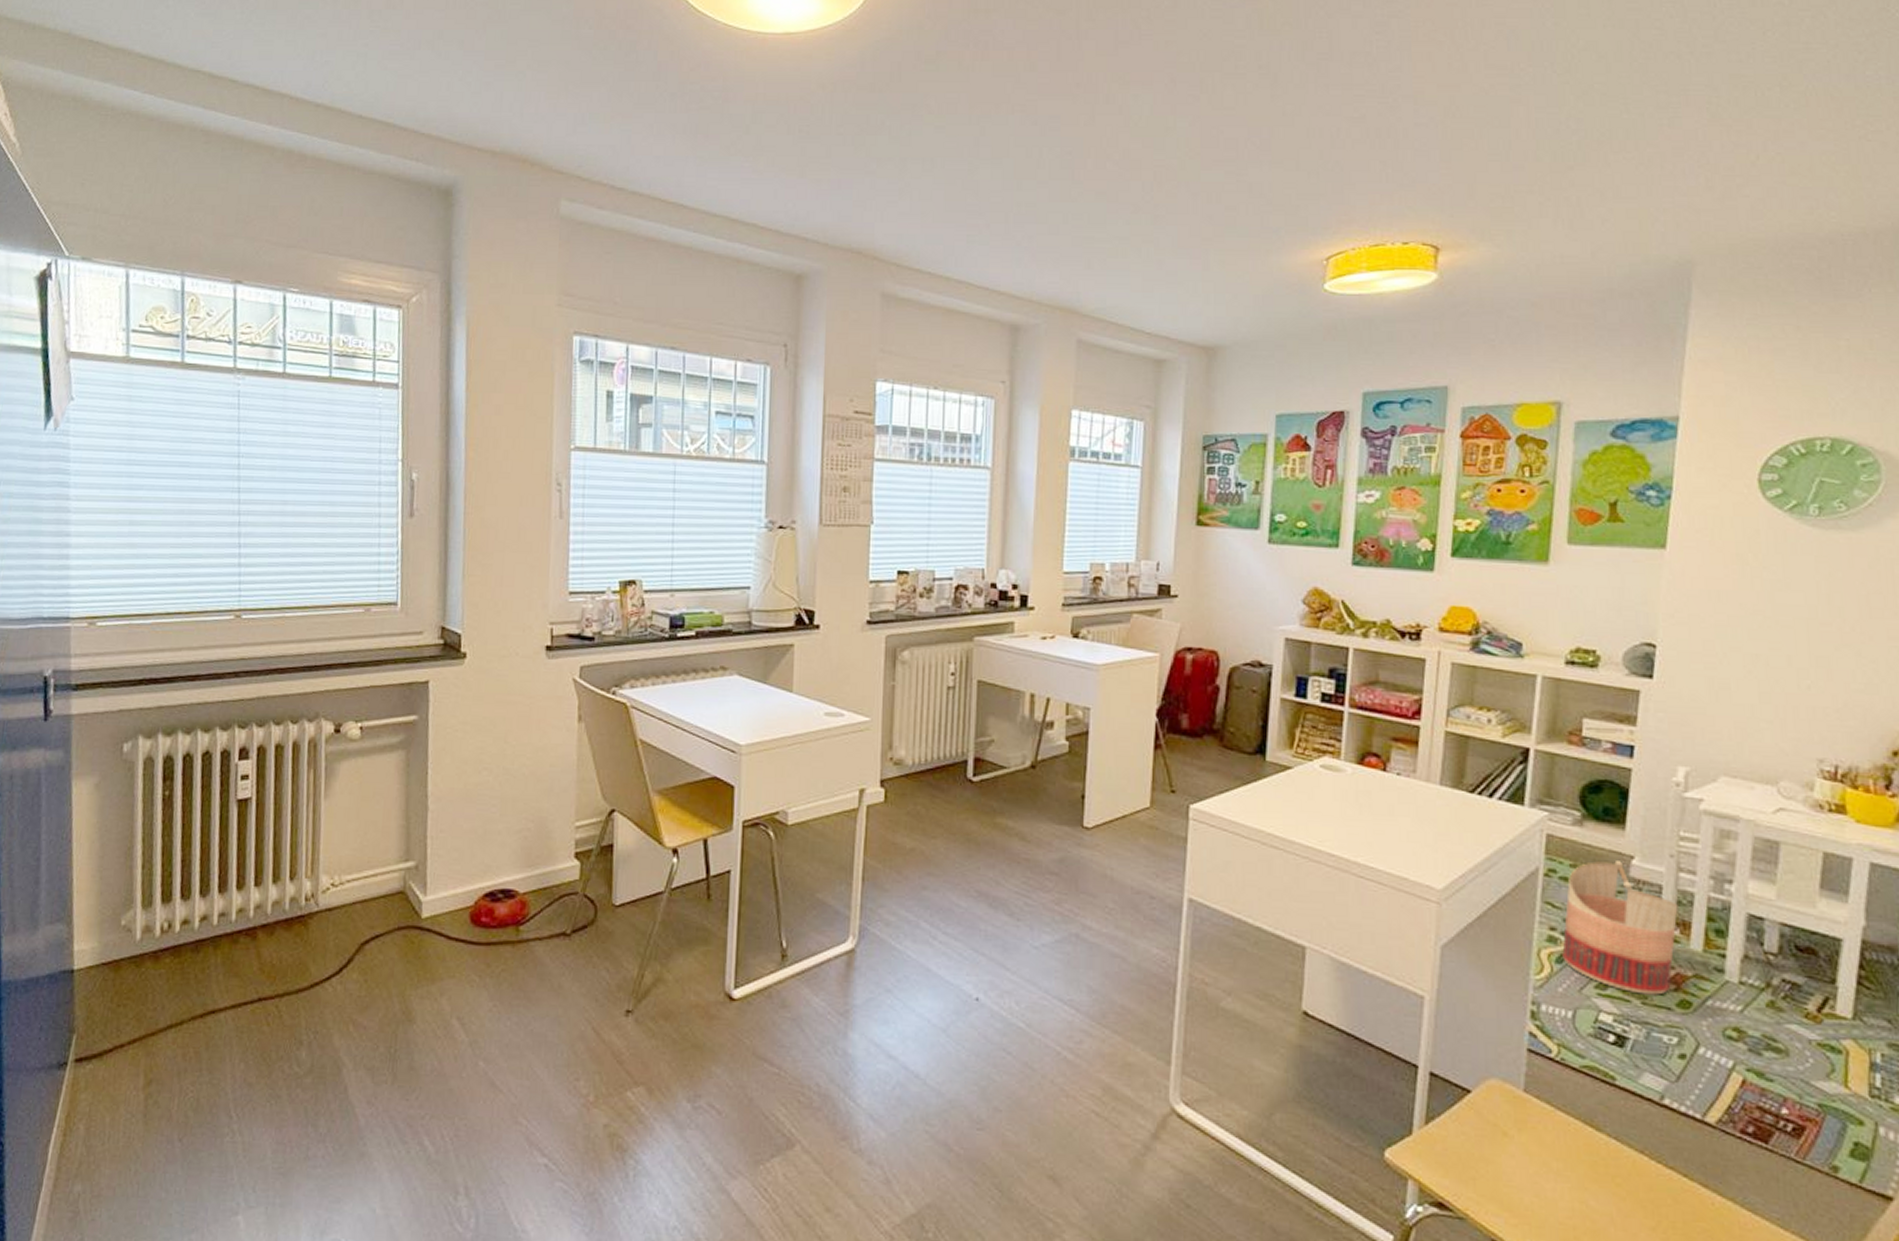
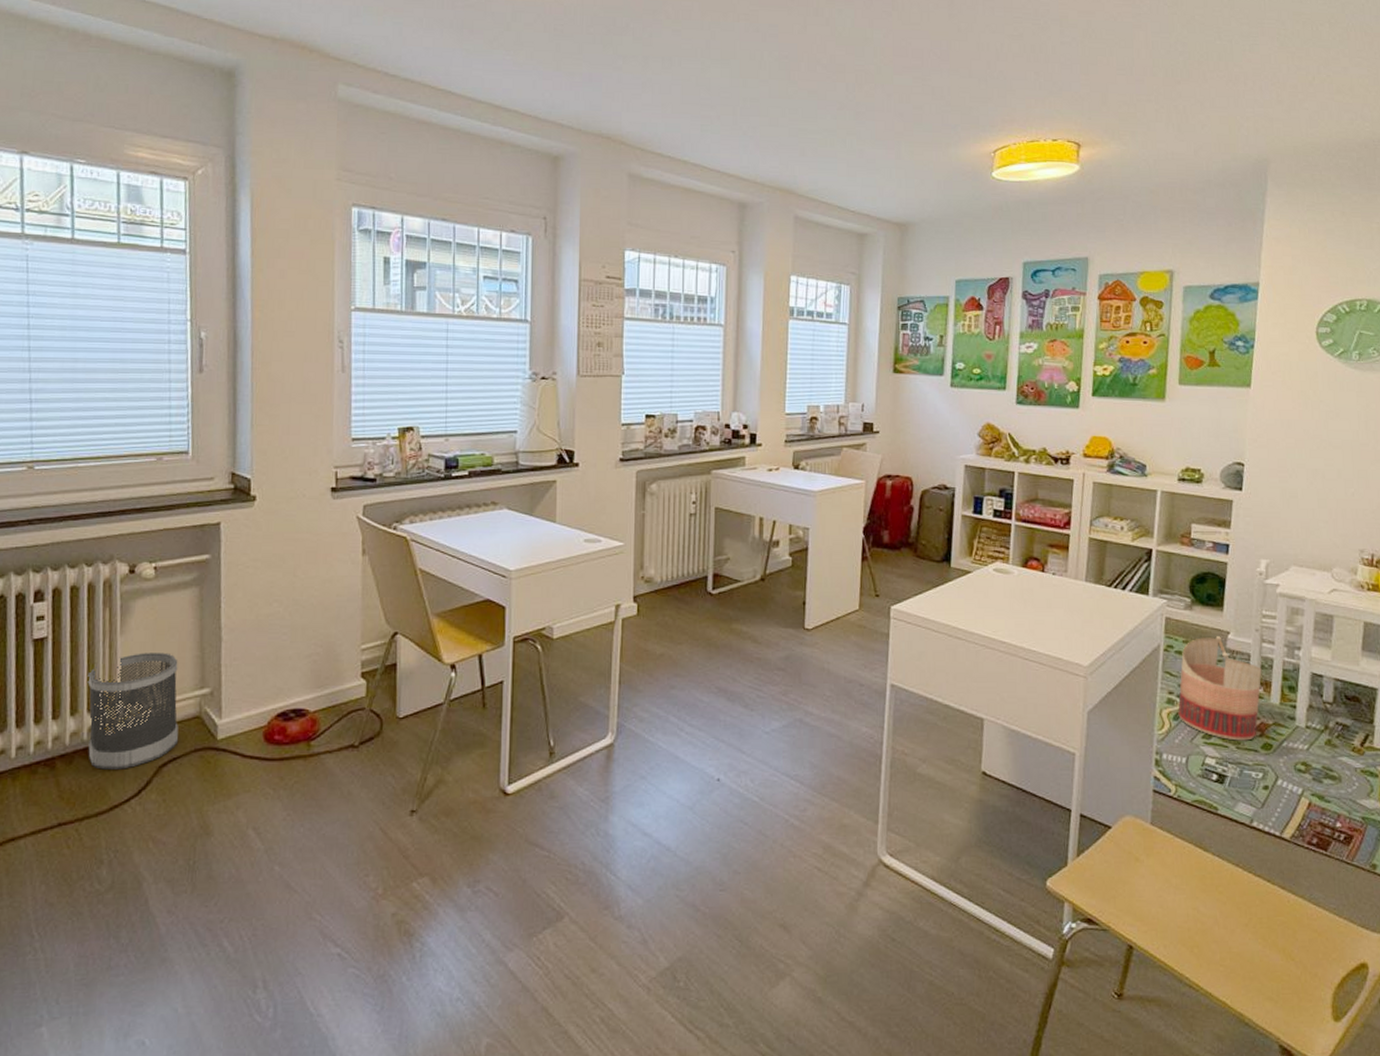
wastebasket: none [290,819,383,945] -> present [87,653,179,770]

